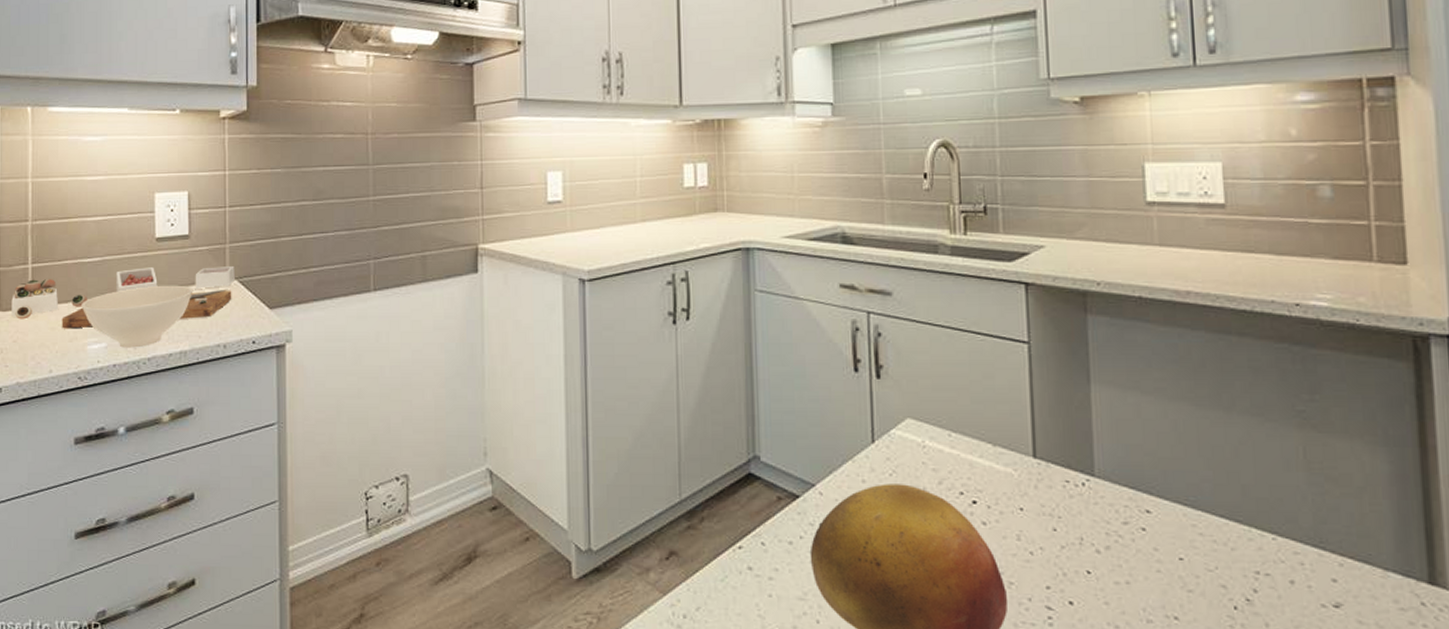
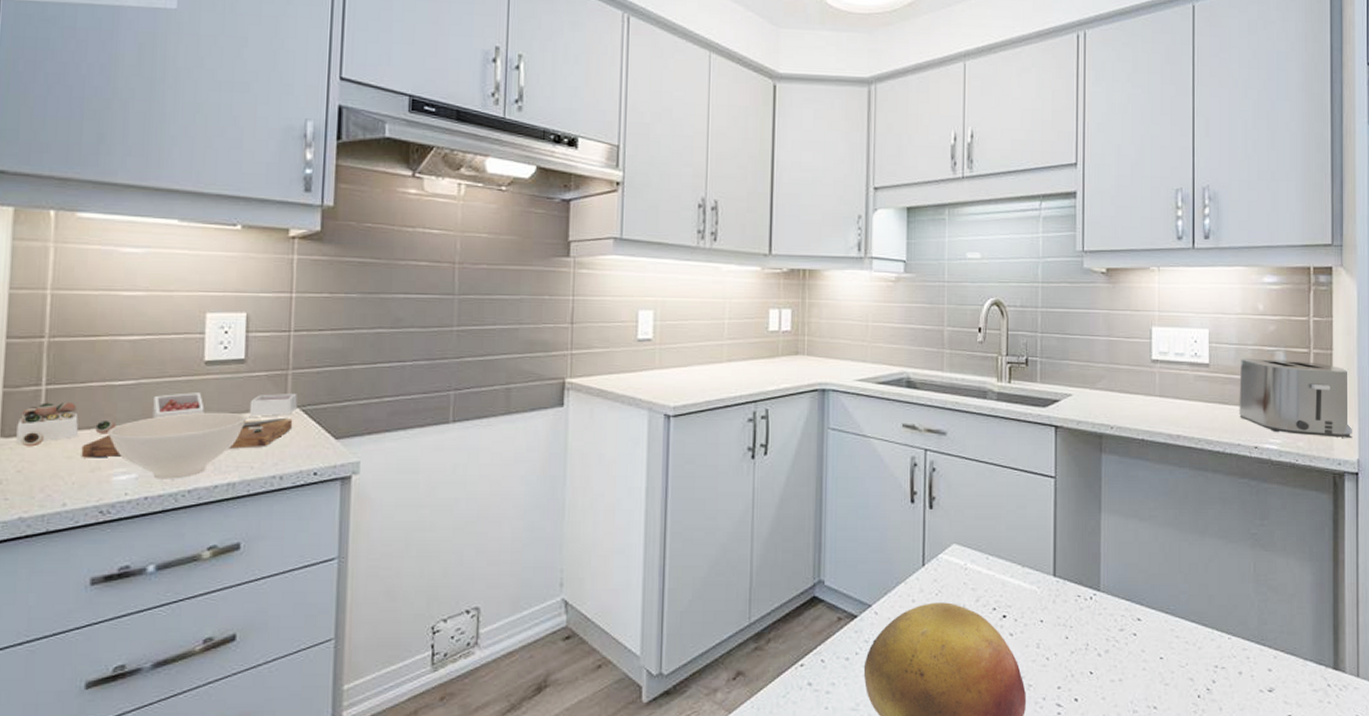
toaster: none [1268,195,1440,292] -> present [1239,359,1353,439]

